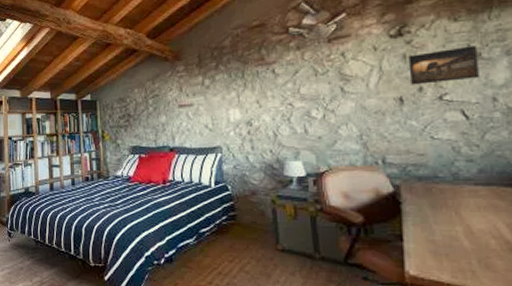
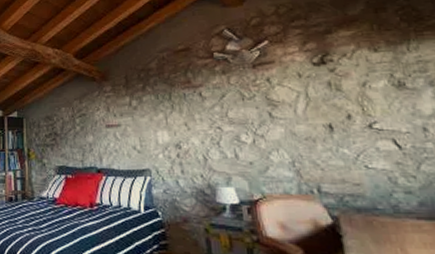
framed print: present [408,45,479,85] -> none [333,76,406,112]

